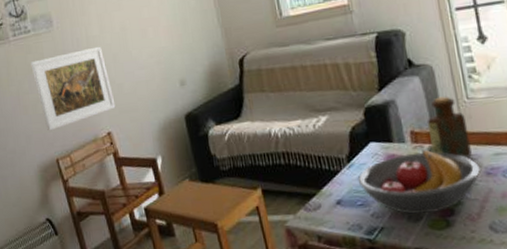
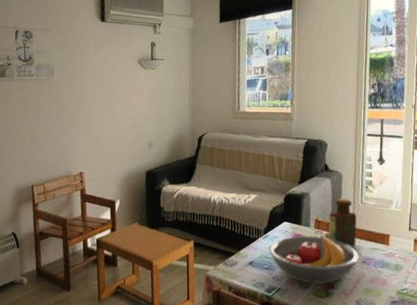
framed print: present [30,46,116,131] -> none [27,100,92,161]

